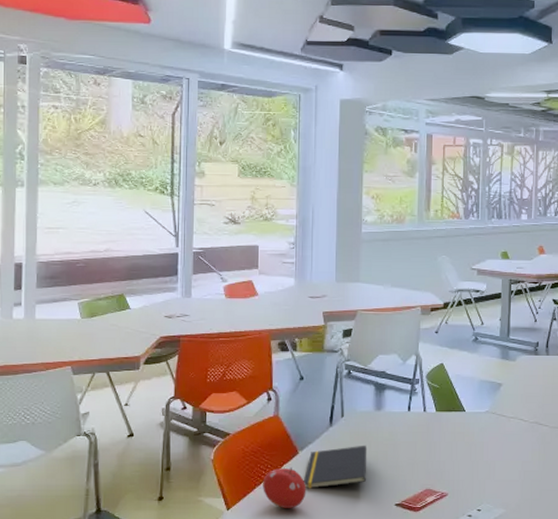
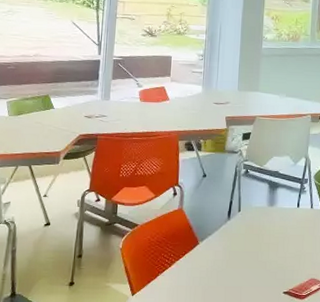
fruit: present [263,467,306,508] -> none [165,257,205,295]
notepad: present [303,445,368,489] -> none [202,237,261,277]

